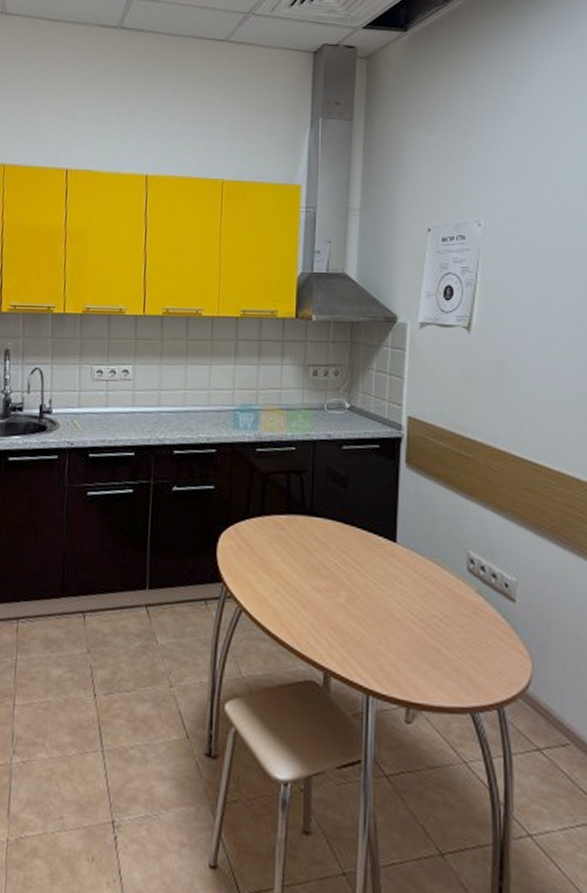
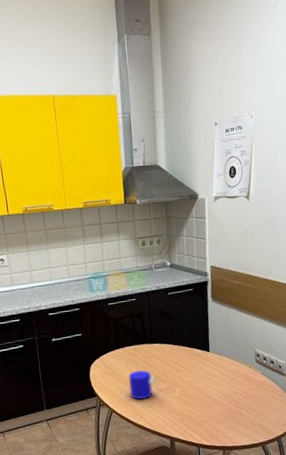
cup: none [272,553,310,600] -> present [129,370,155,400]

